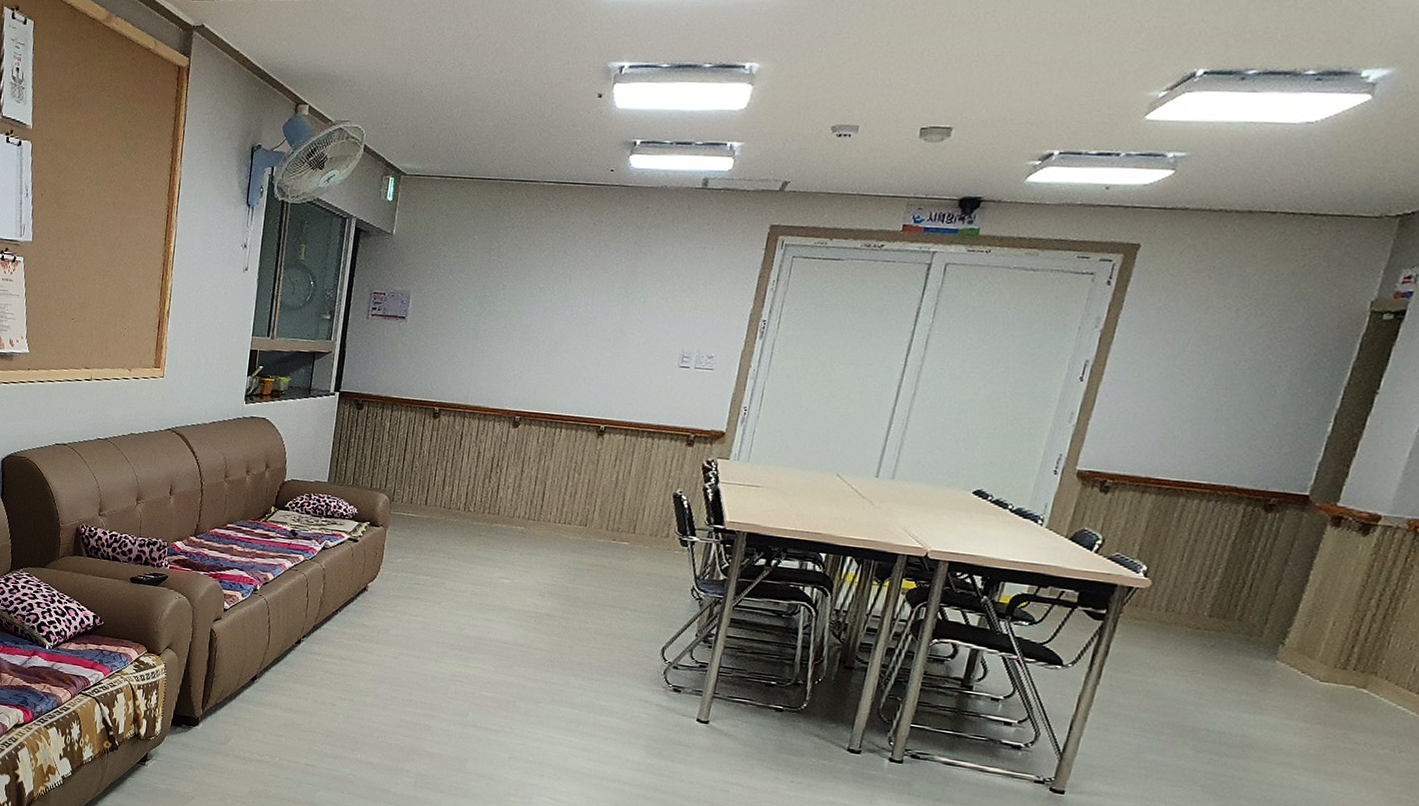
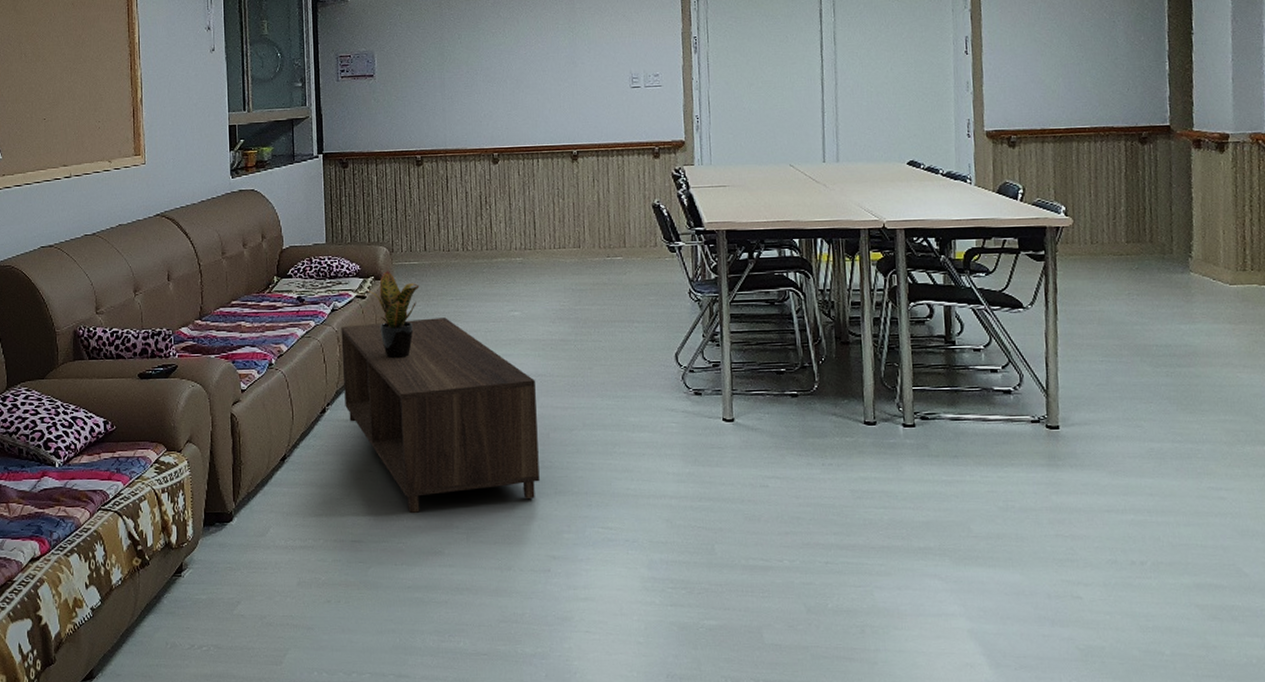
coffee table: none [320,565,512,759] -> present [341,318,540,513]
potted plant: none [357,519,414,606] -> present [364,271,420,359]

